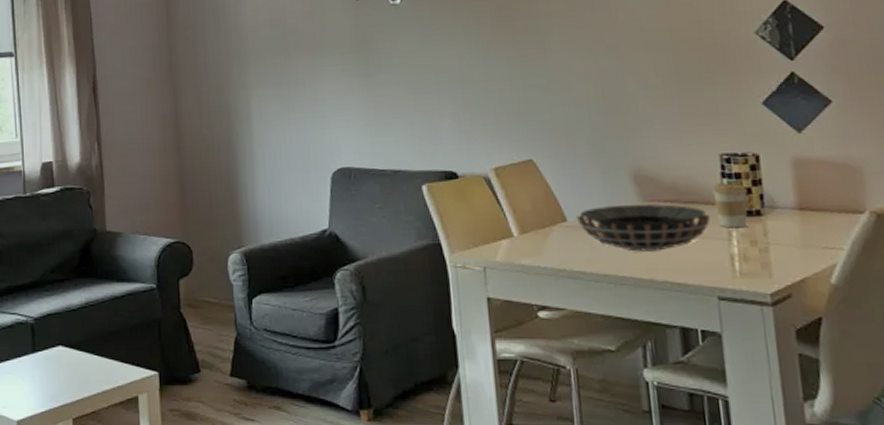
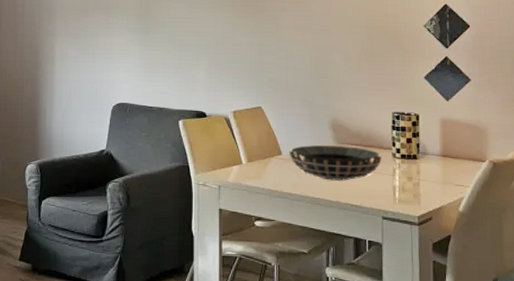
coffee cup: present [712,183,748,228] -> none [385,133,409,167]

